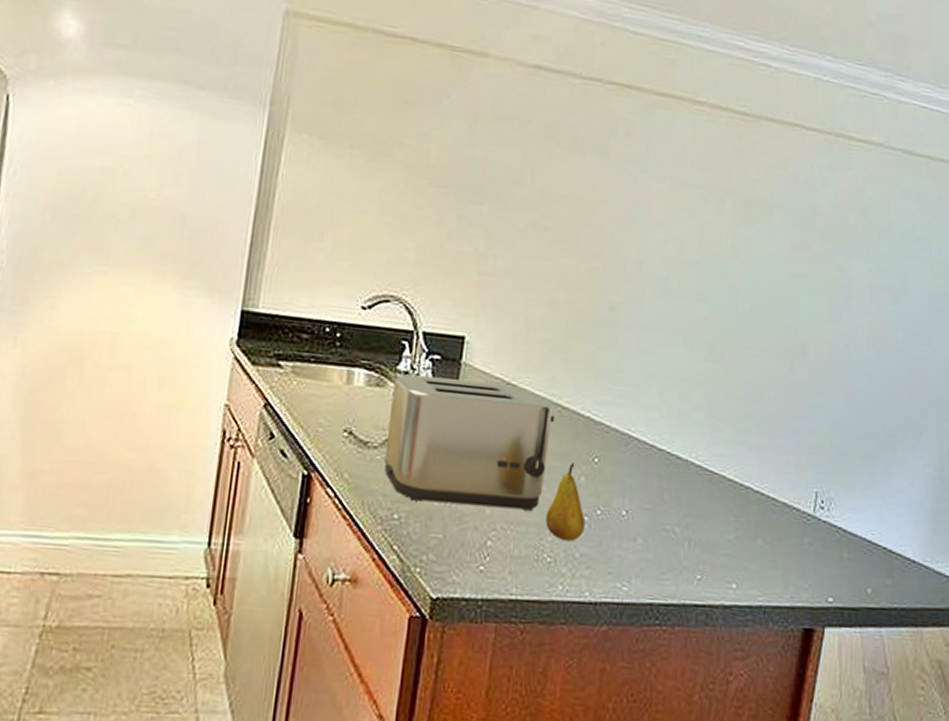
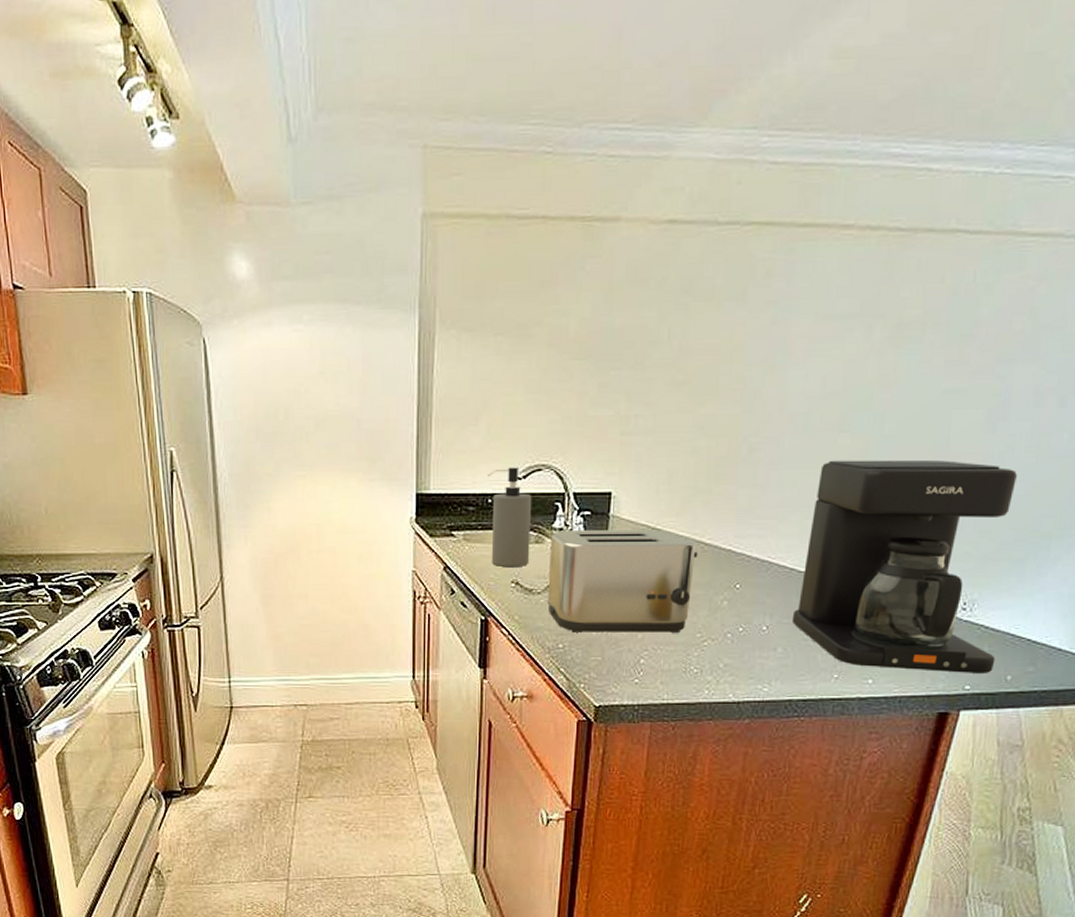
soap dispenser: none [322,293,377,414] -> present [488,467,533,568]
fruit: present [545,462,586,542] -> none [692,590,728,655]
coffee maker: none [652,330,861,584] -> present [791,459,1017,673]

